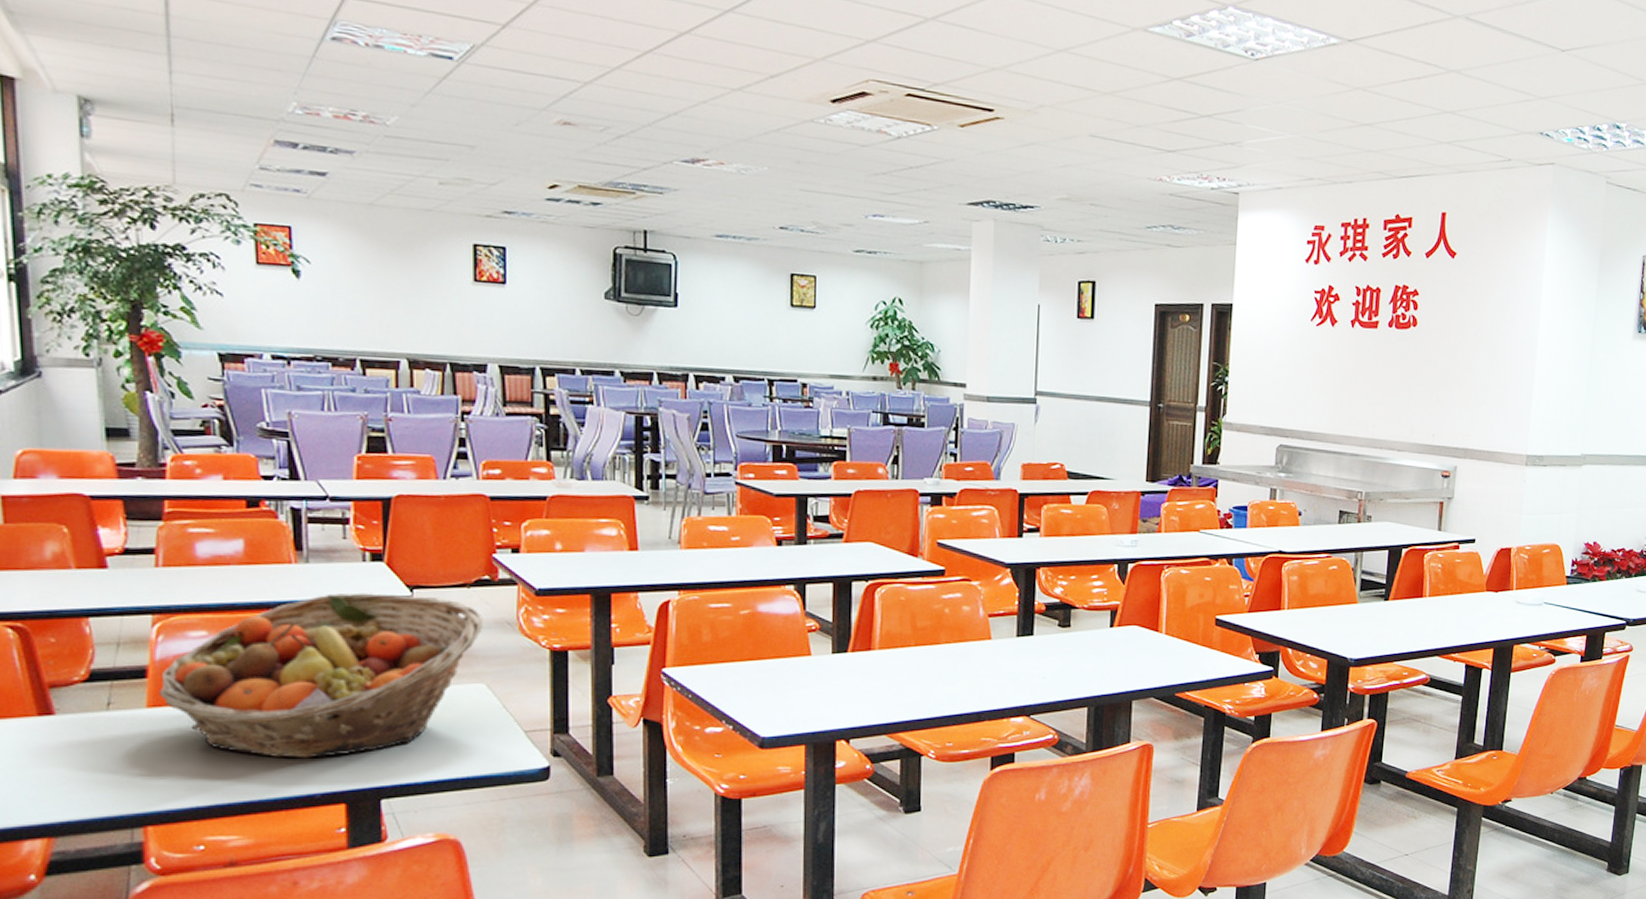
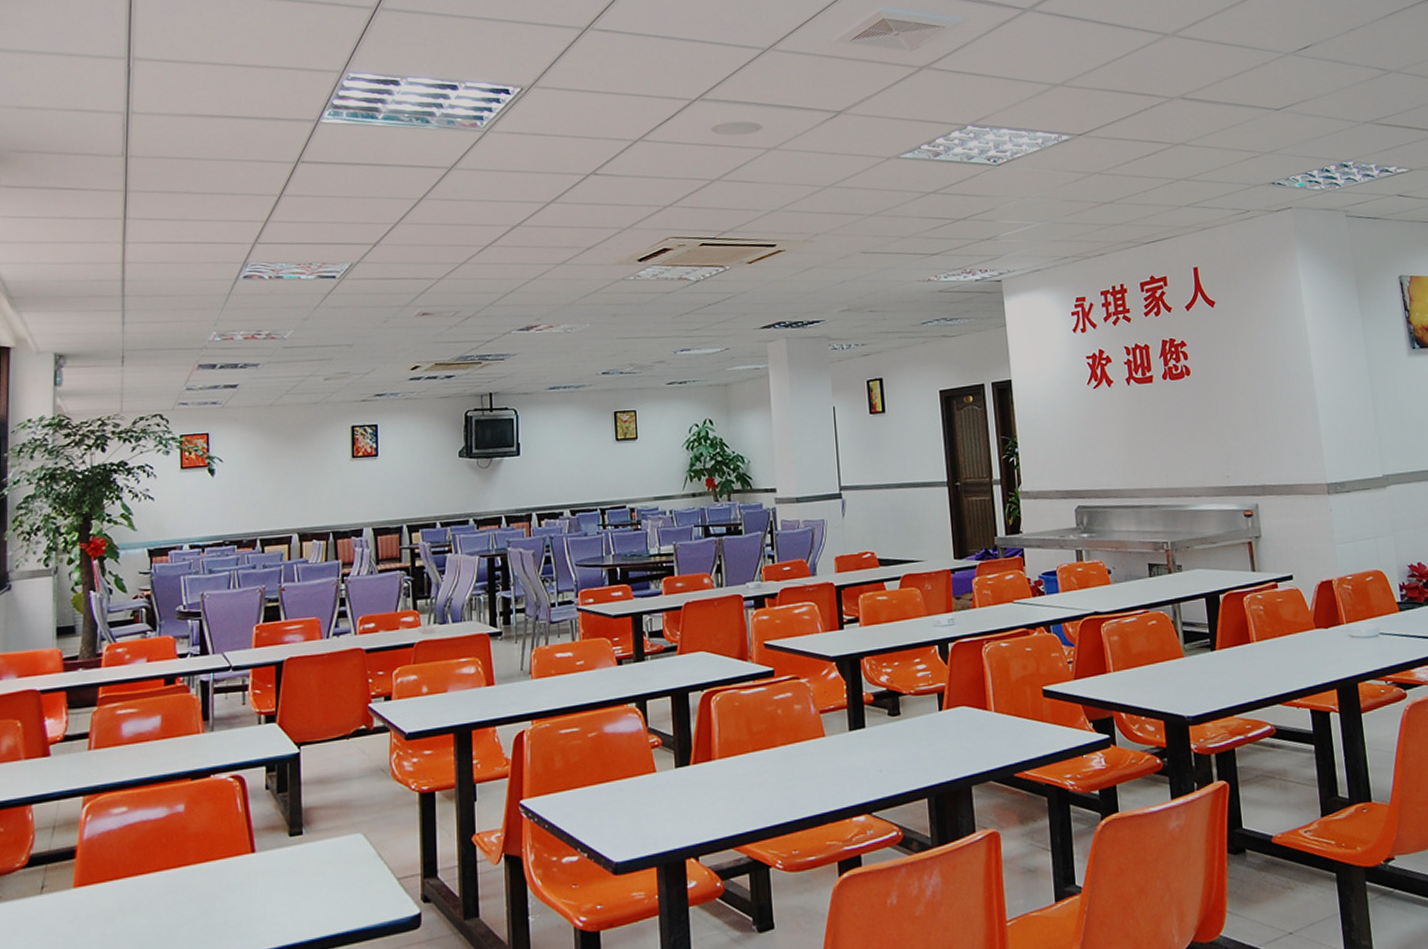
fruit basket: present [158,593,483,759] -> none [83,751,360,928]

